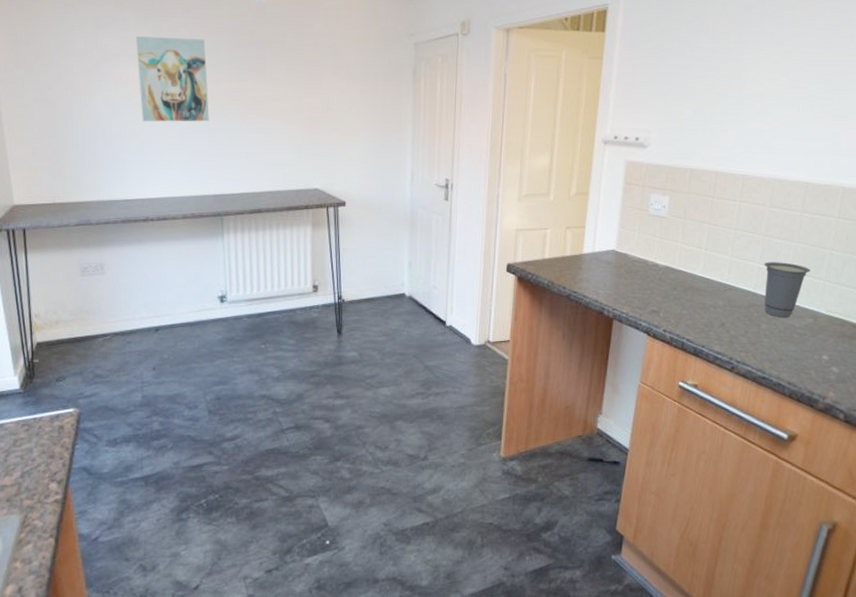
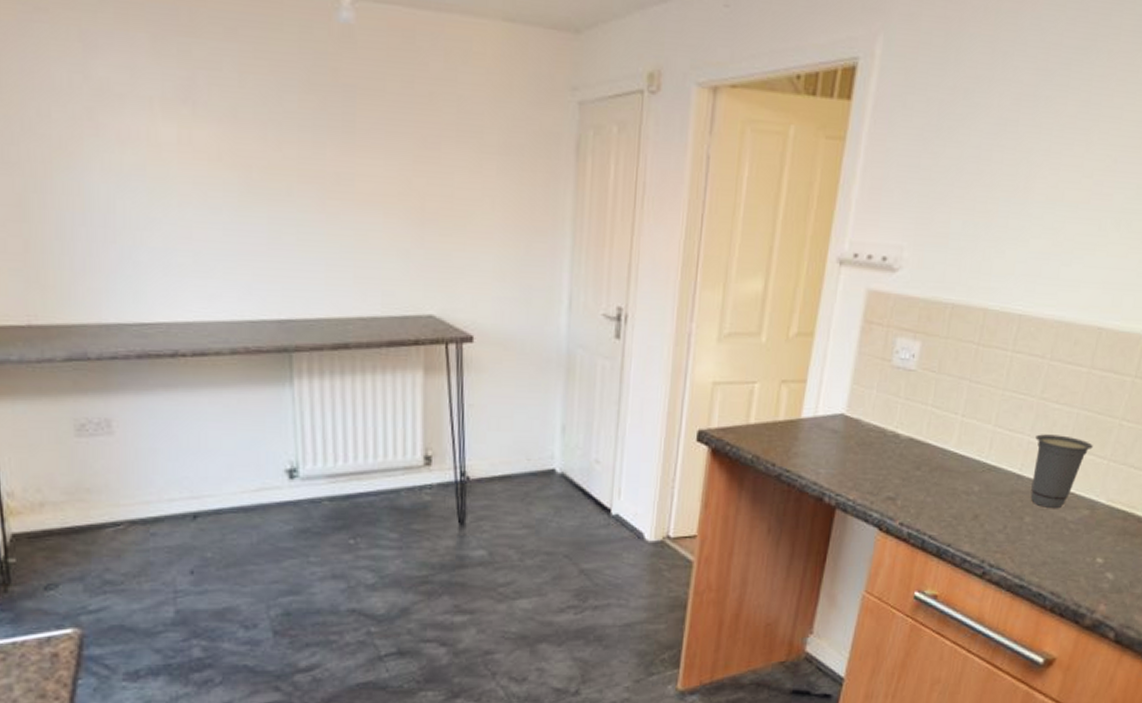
wall art: present [135,36,209,122] -> none [149,67,269,208]

